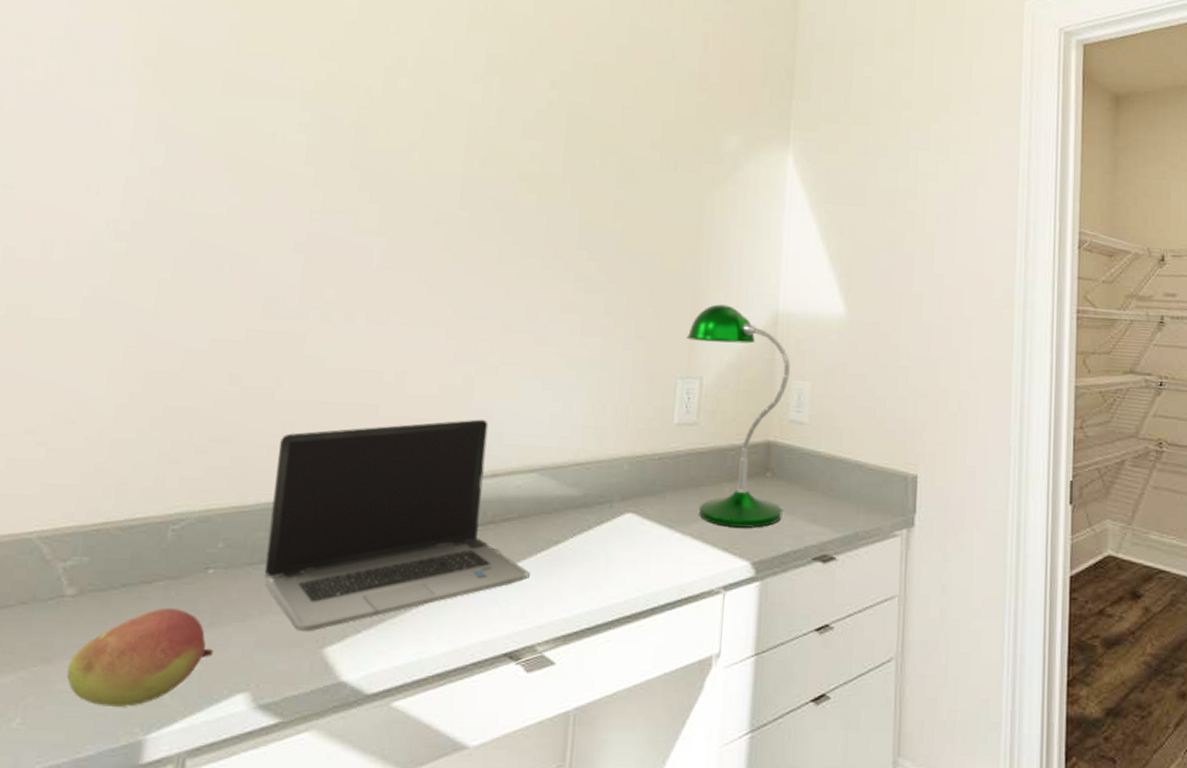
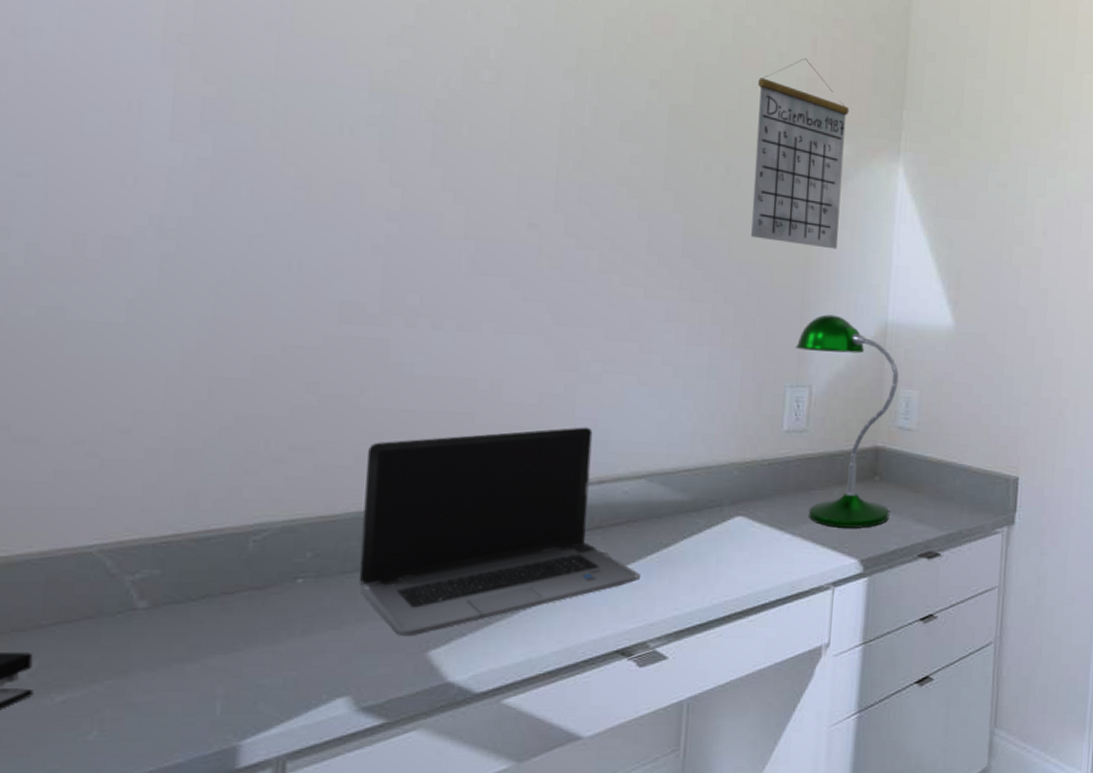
fruit: present [66,607,214,707] -> none [146,617,309,716]
calendar: none [644,54,740,239] -> present [751,58,850,249]

